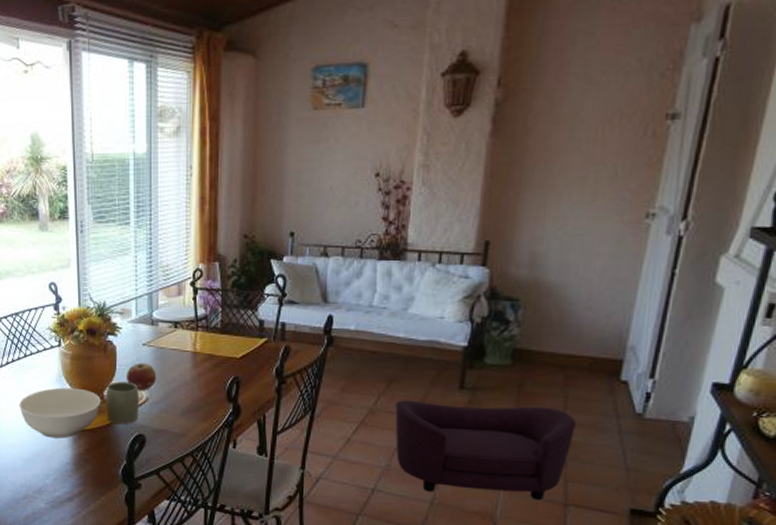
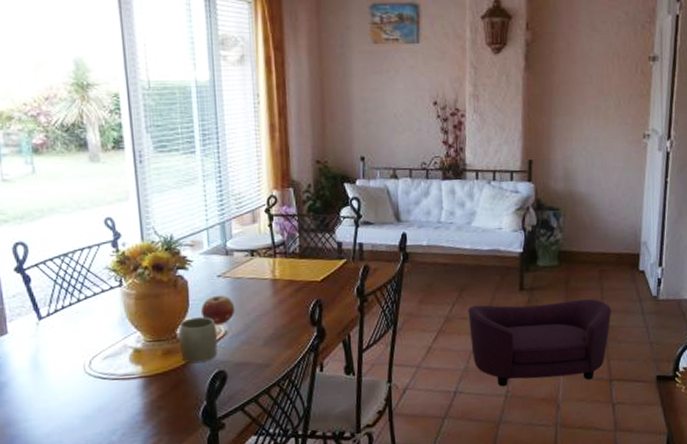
bowl: present [19,387,101,439] -> none [73,329,174,389]

